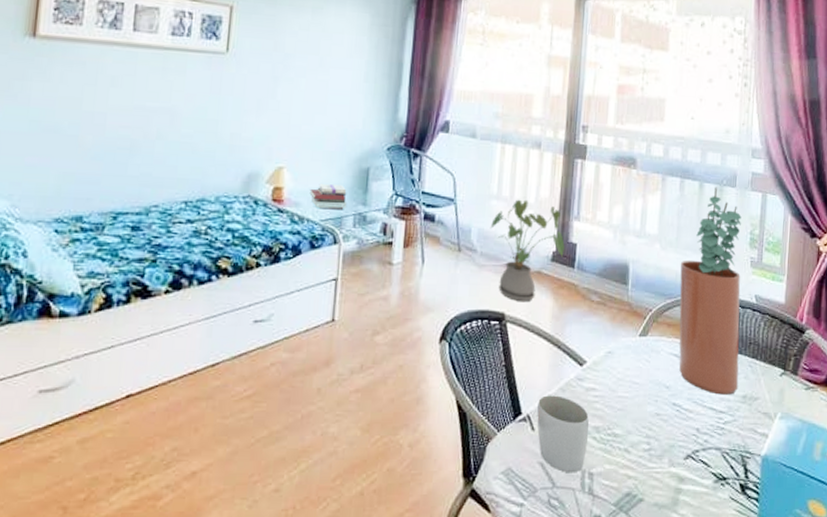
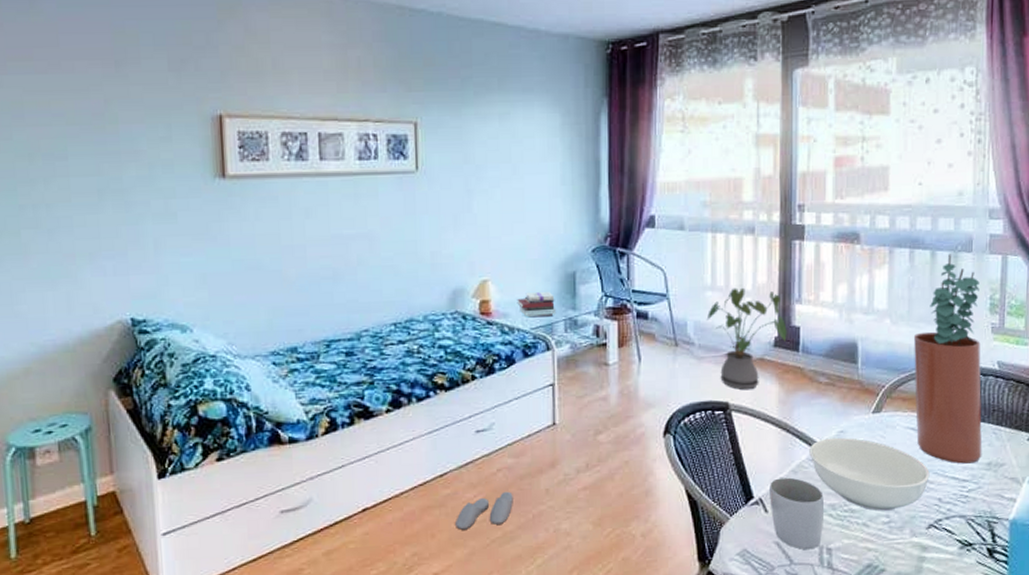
slippers: none [221,388,284,426] -> present [456,491,513,530]
bowl: none [578,358,690,437] -> present [809,437,930,511]

